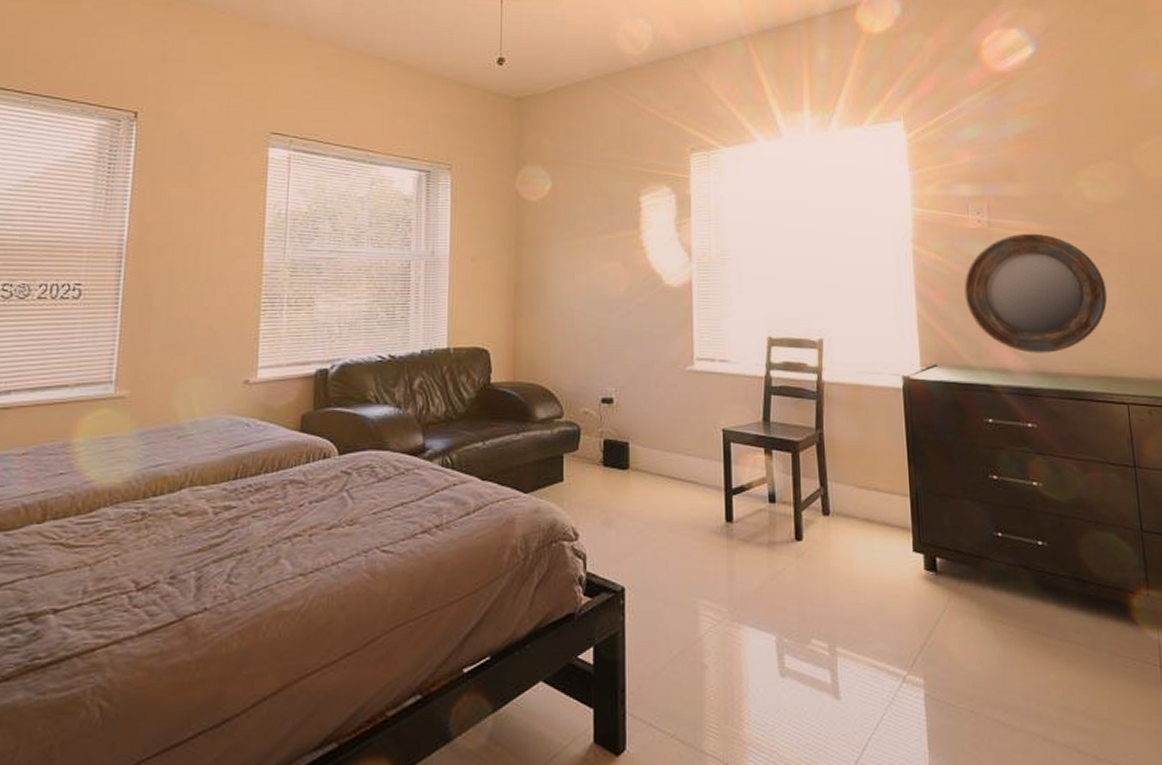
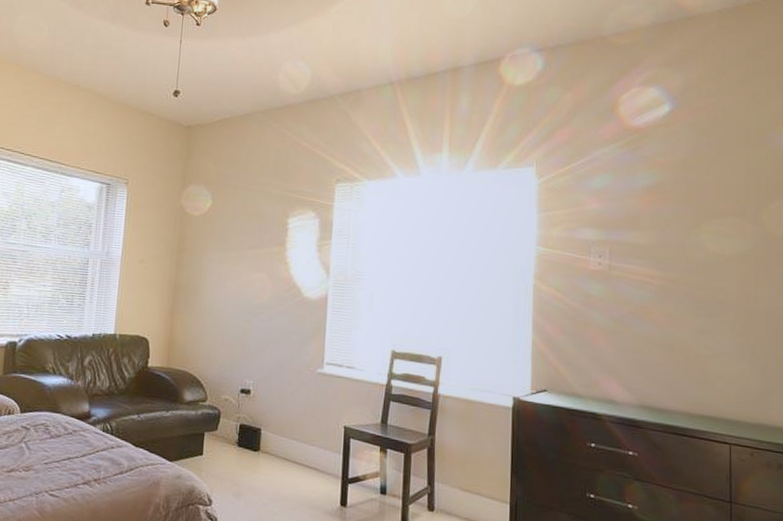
home mirror: present [964,233,1108,353] -> none [579,278,720,390]

